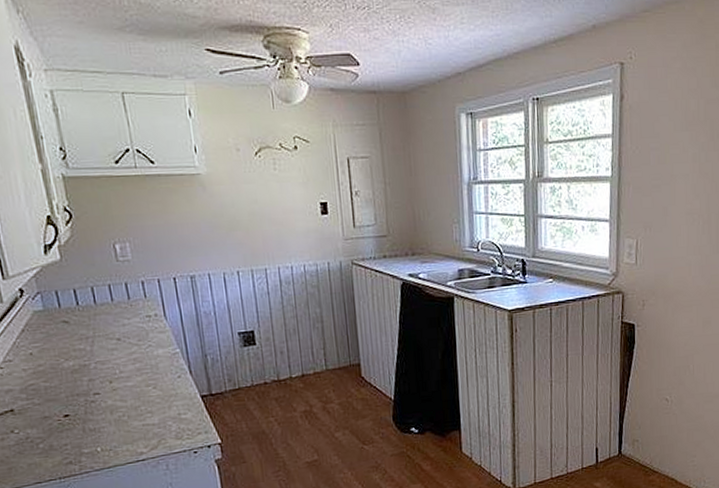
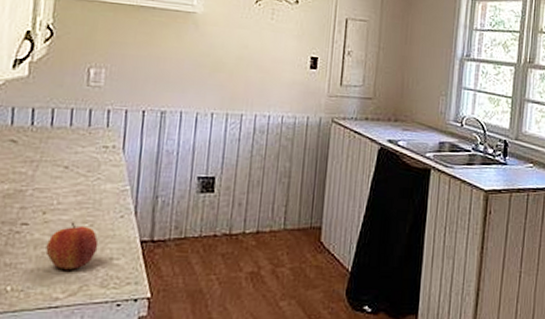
apple: none [120,387,166,429] -> present [45,222,99,270]

